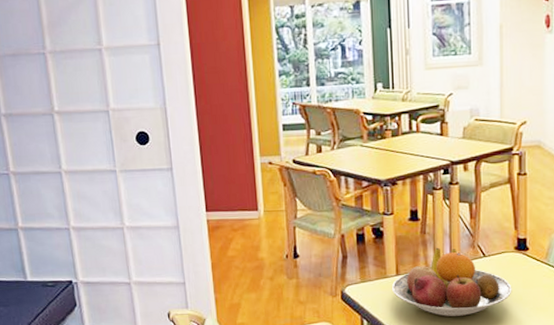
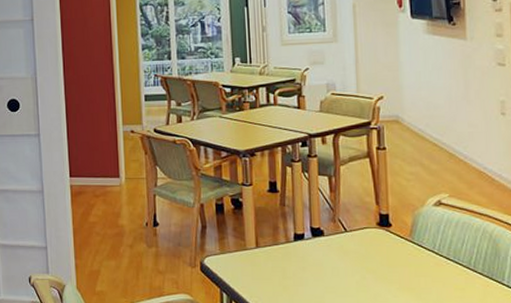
fruit bowl: present [392,247,512,317] -> none [252,220,376,295]

